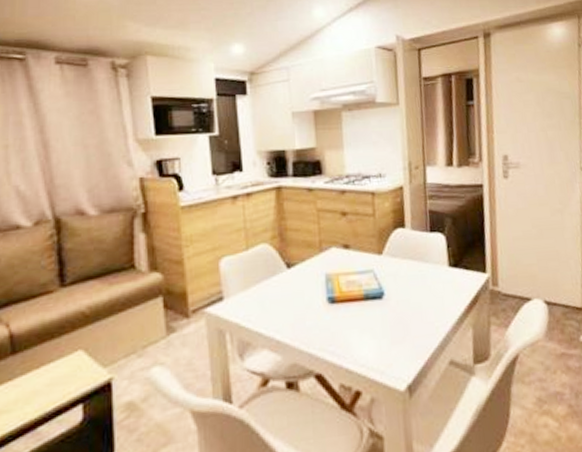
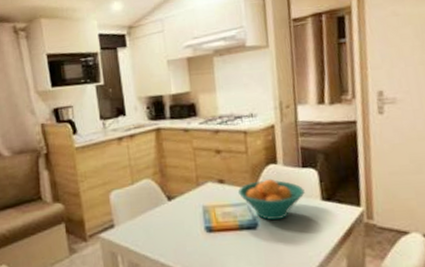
fruit bowl: none [363,243,432,289] -> present [237,178,305,221]

